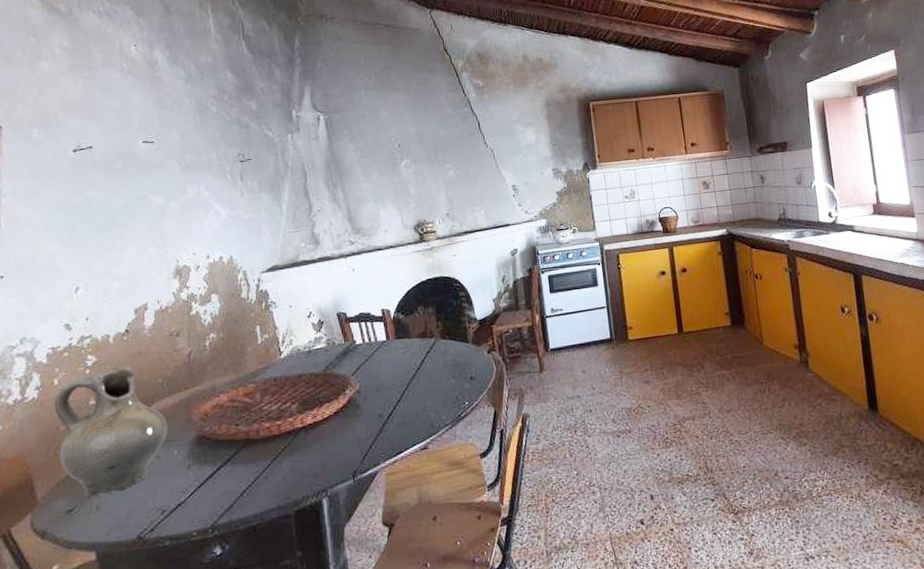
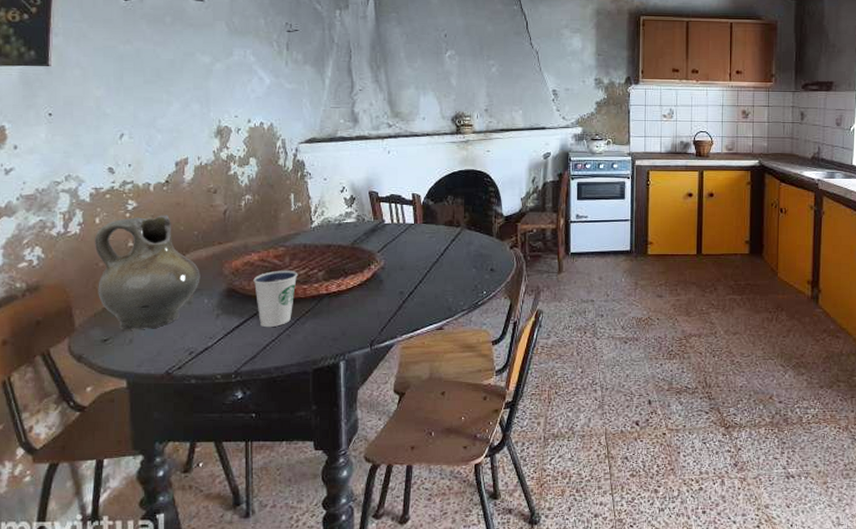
dixie cup: none [224,407,271,473] -> present [253,270,298,328]

